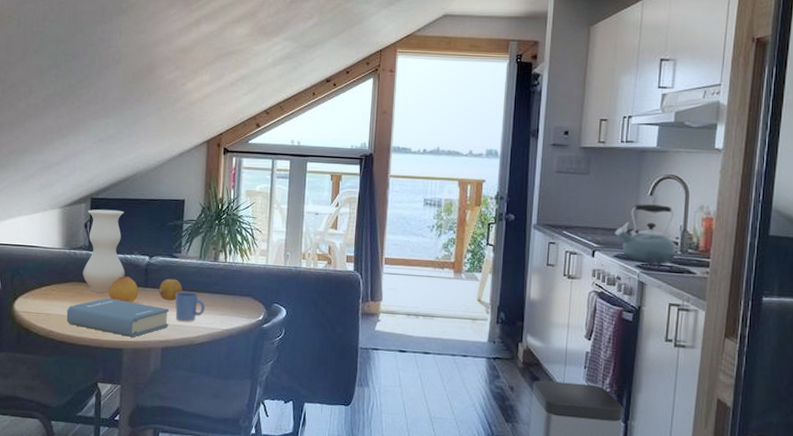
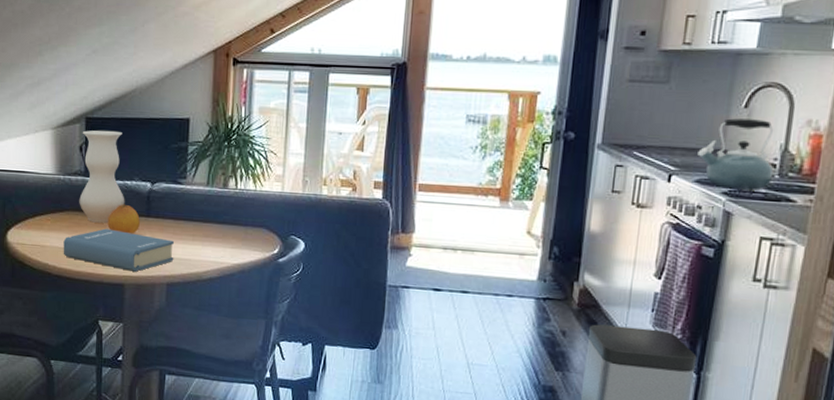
fruit: present [159,278,183,301] -> none [162,207,189,233]
mug: present [175,291,206,323] -> none [180,221,214,256]

